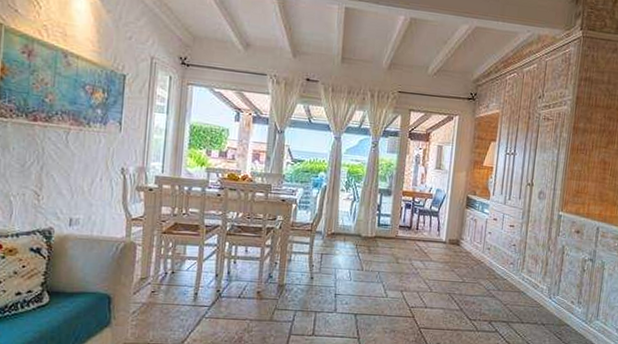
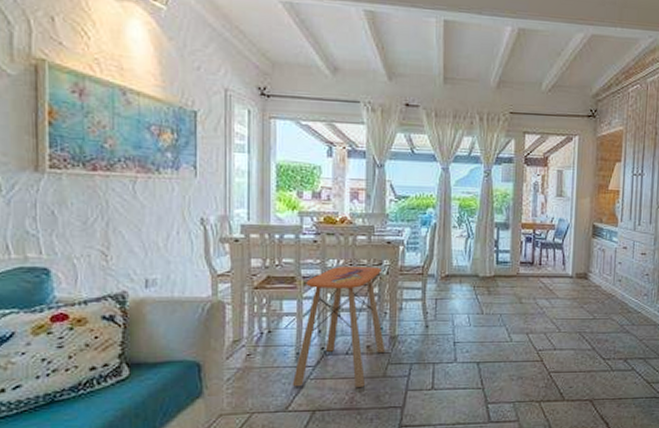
side table: none [189,218,275,328] -> present [292,266,386,387]

